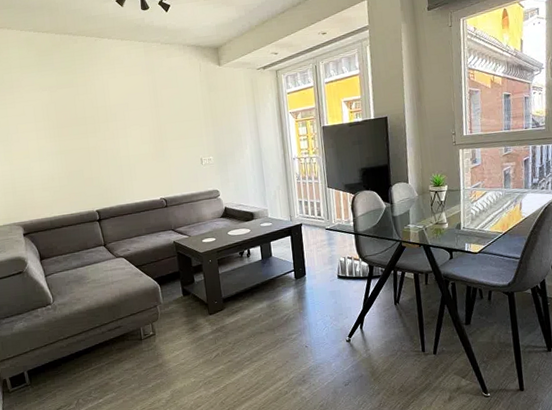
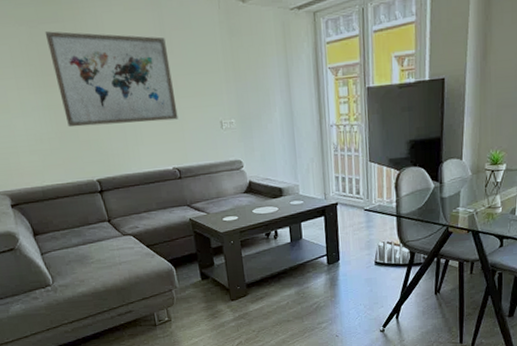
wall art: none [62,94,166,168] -> present [44,31,179,128]

